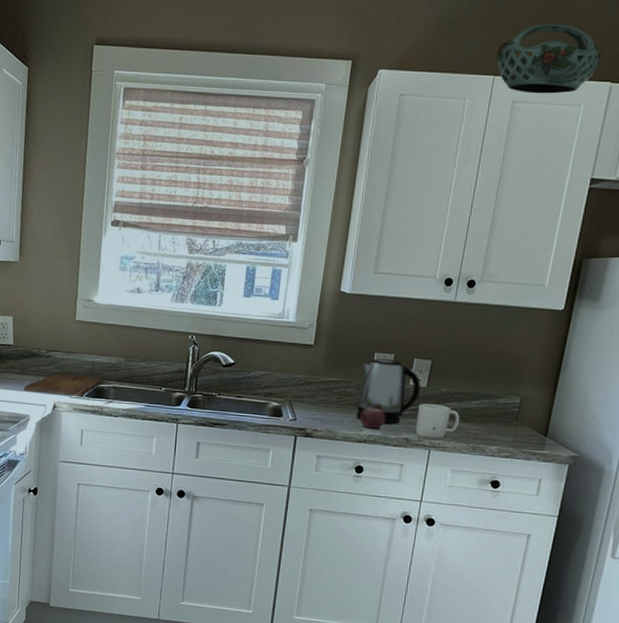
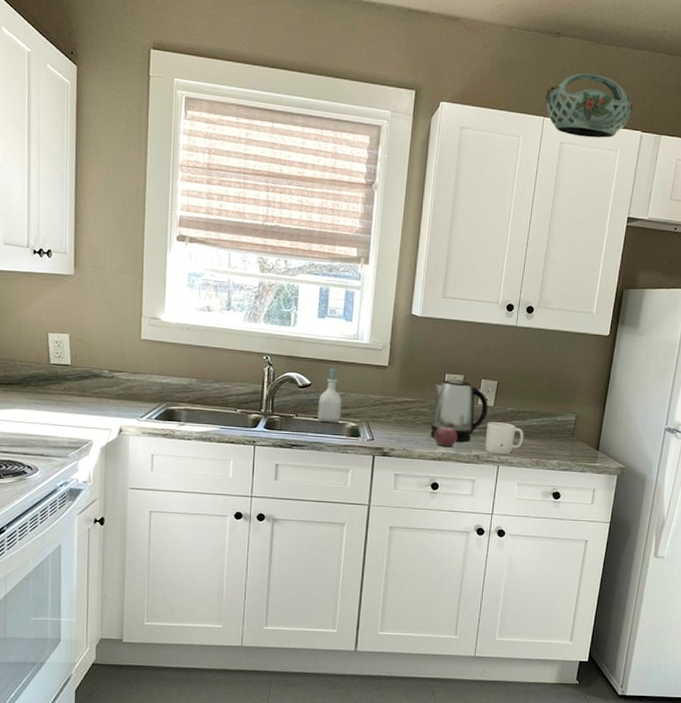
cutting board: present [24,373,103,398] -> none [85,395,174,420]
soap bottle: none [240,348,266,403] -> present [318,369,342,424]

